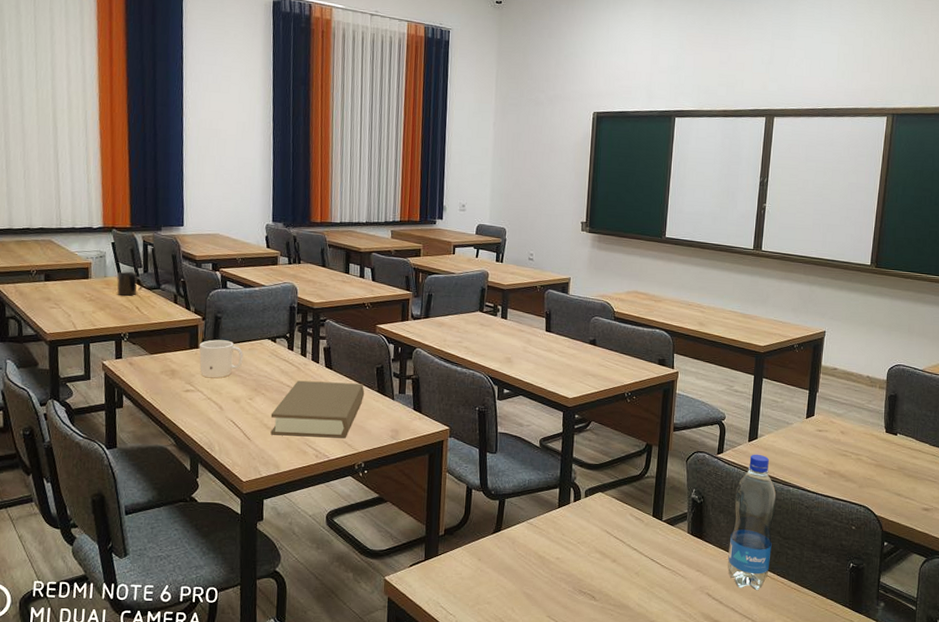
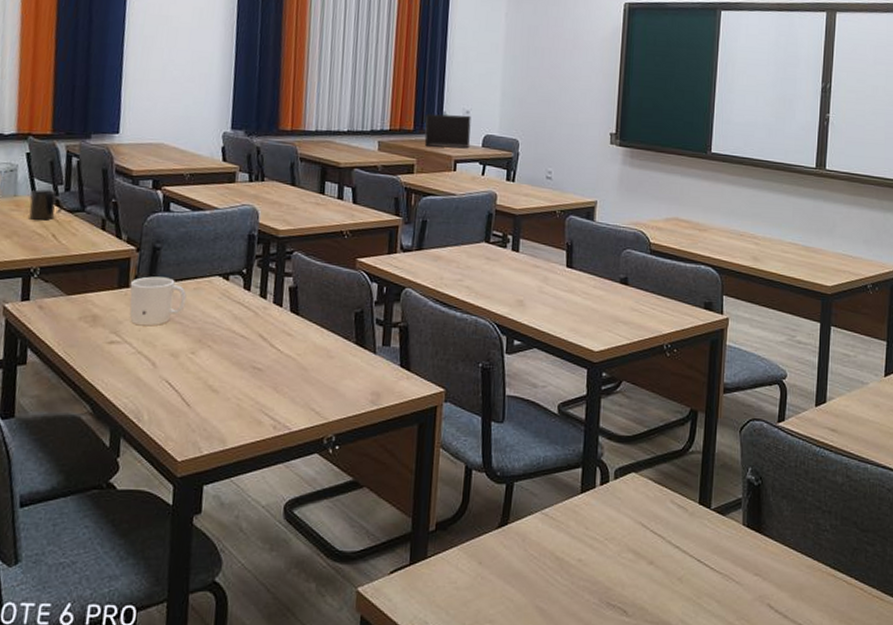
book: present [270,380,365,439] -> none [216,329,339,404]
laptop computer: none [428,207,467,236] -> present [424,113,471,149]
bottle: present [727,454,777,590] -> none [793,422,851,599]

